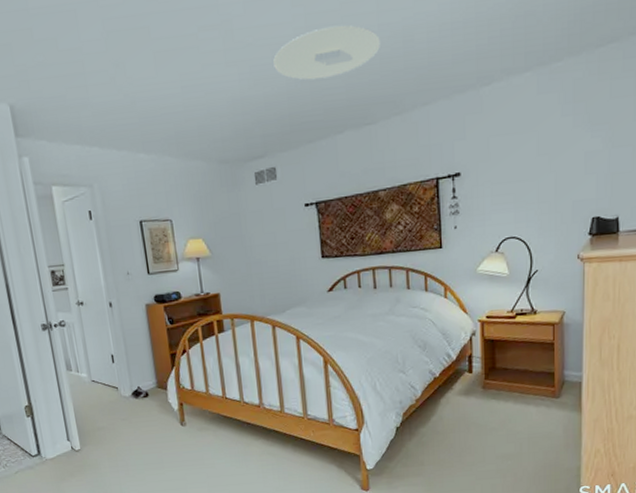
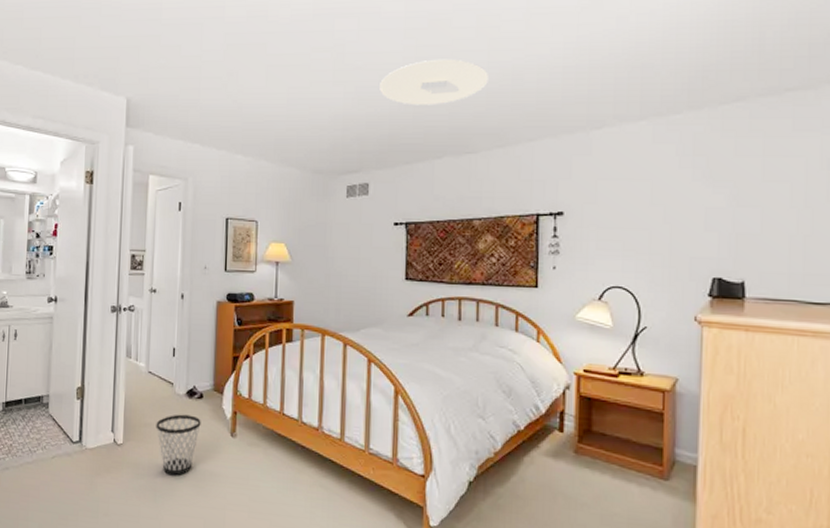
wastebasket: none [108,413,151,469] -> present [156,414,201,476]

